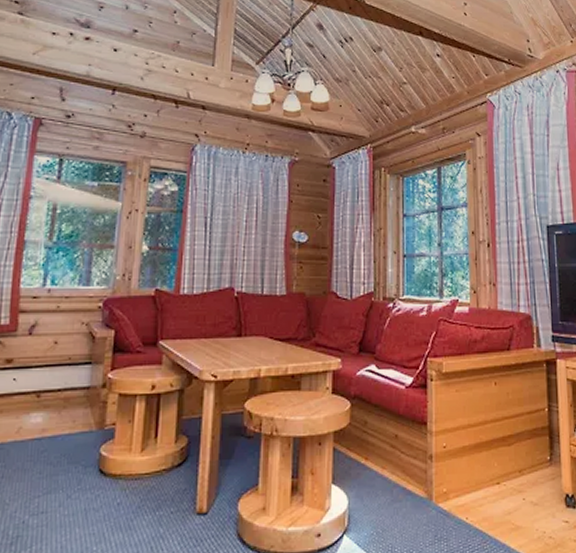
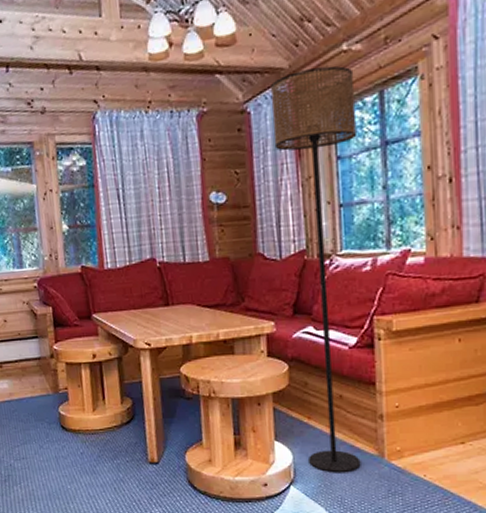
floor lamp: none [353,141,419,518] -> present [271,66,361,472]

